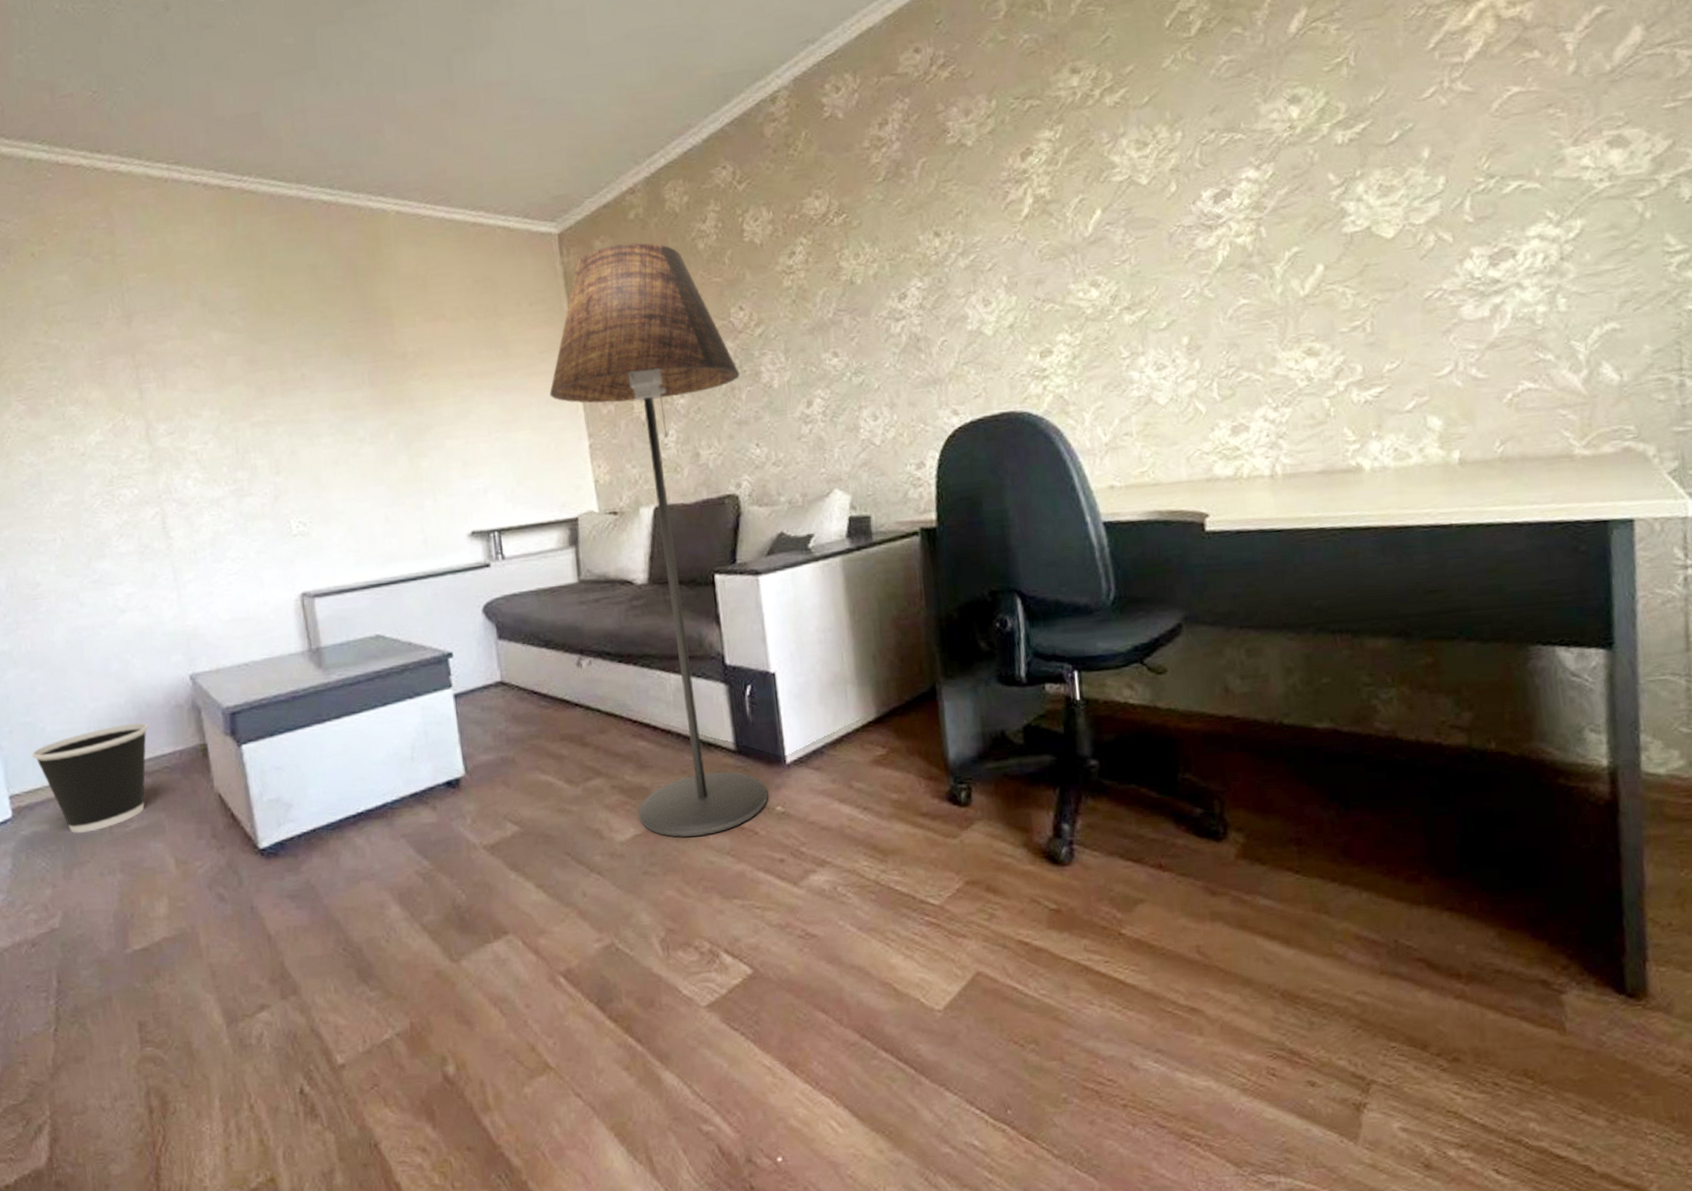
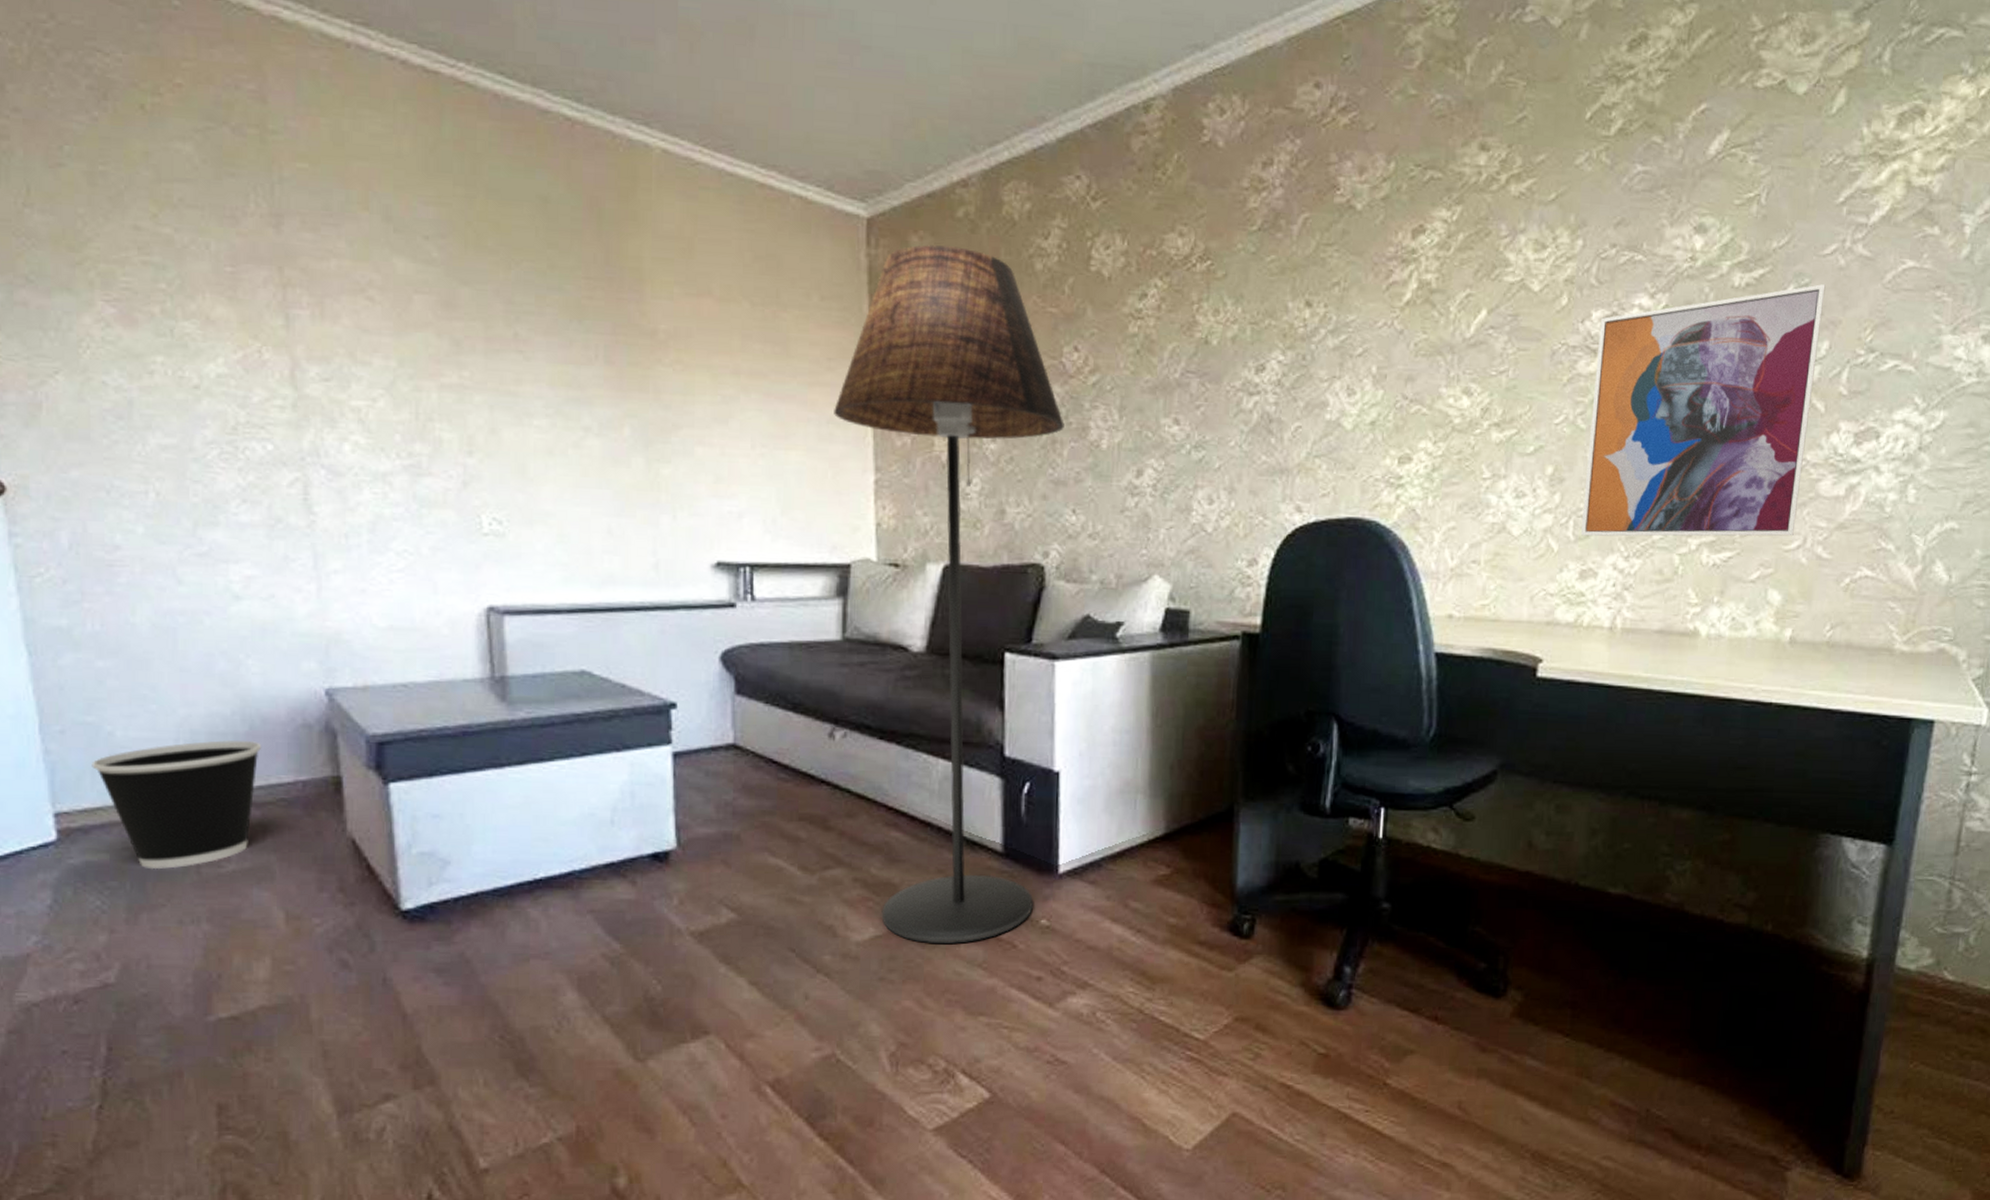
wall art: none [1211,125,1444,395] -> present [1580,284,1826,537]

